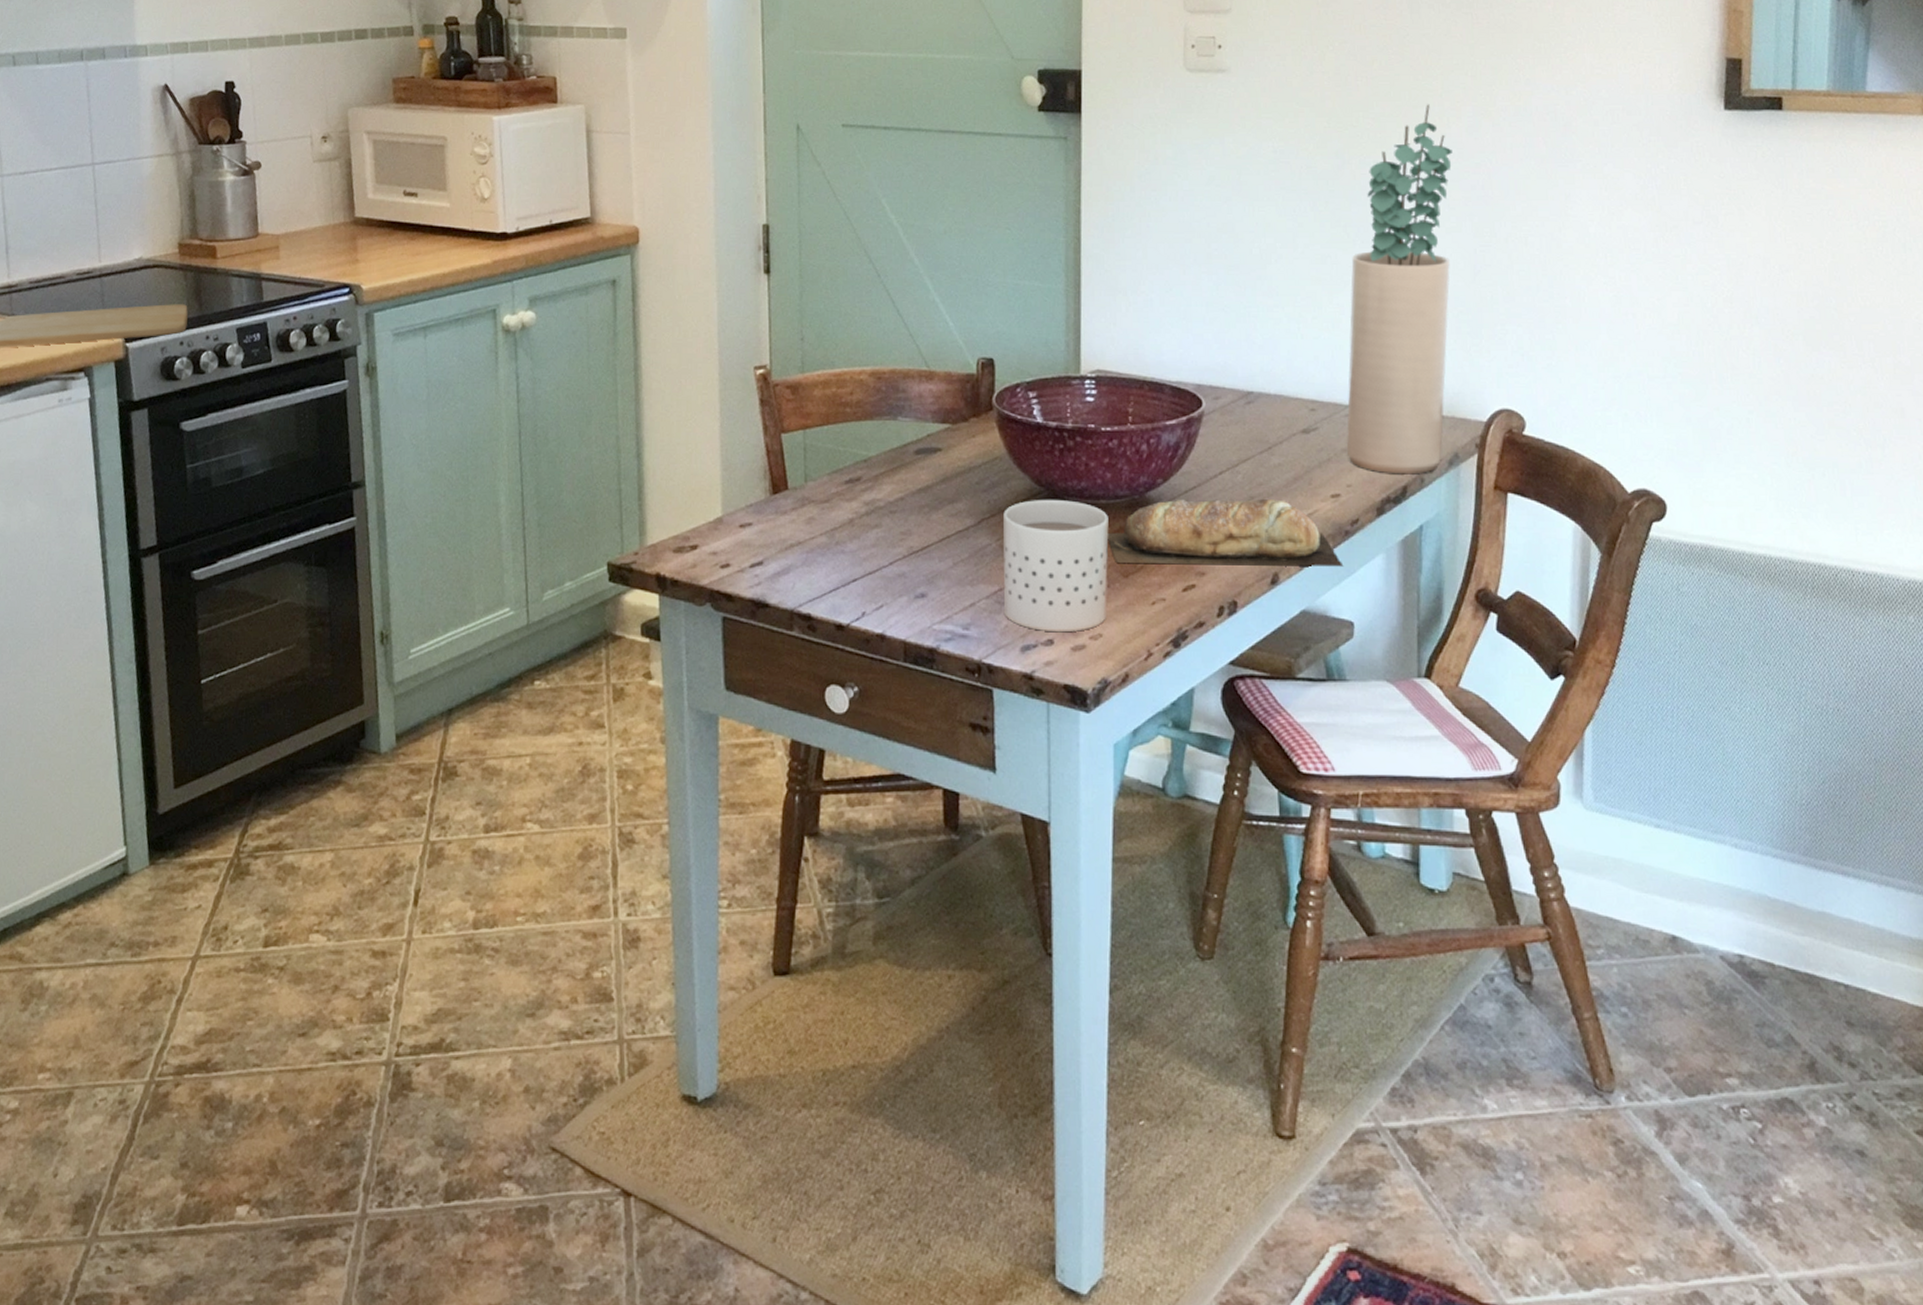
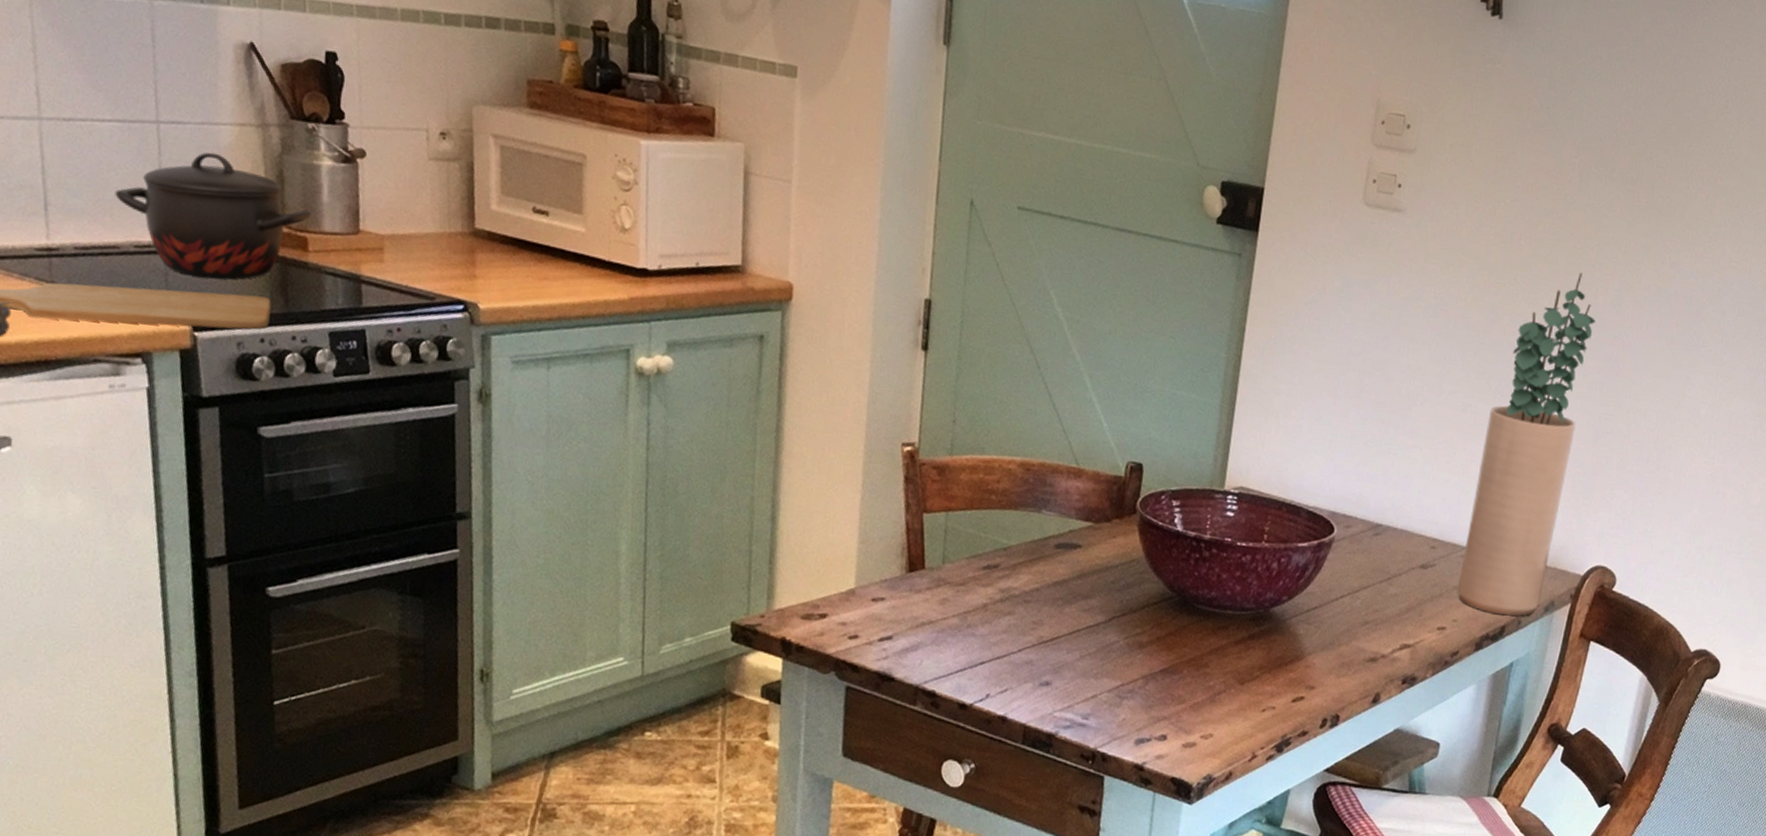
cooking pot: none [61,183,219,293] -> present [115,152,312,279]
mug: present [1002,500,1109,633] -> none [1123,603,1233,730]
bread loaf: present [1107,499,1344,567] -> none [1229,617,1439,693]

